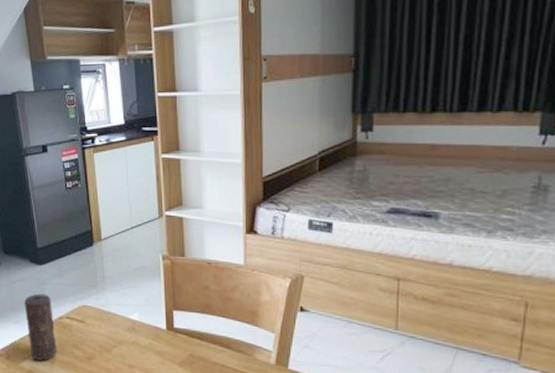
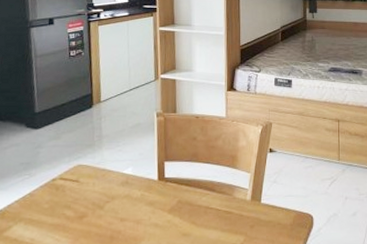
candle: present [24,293,57,361] -> none [15,157,48,227]

